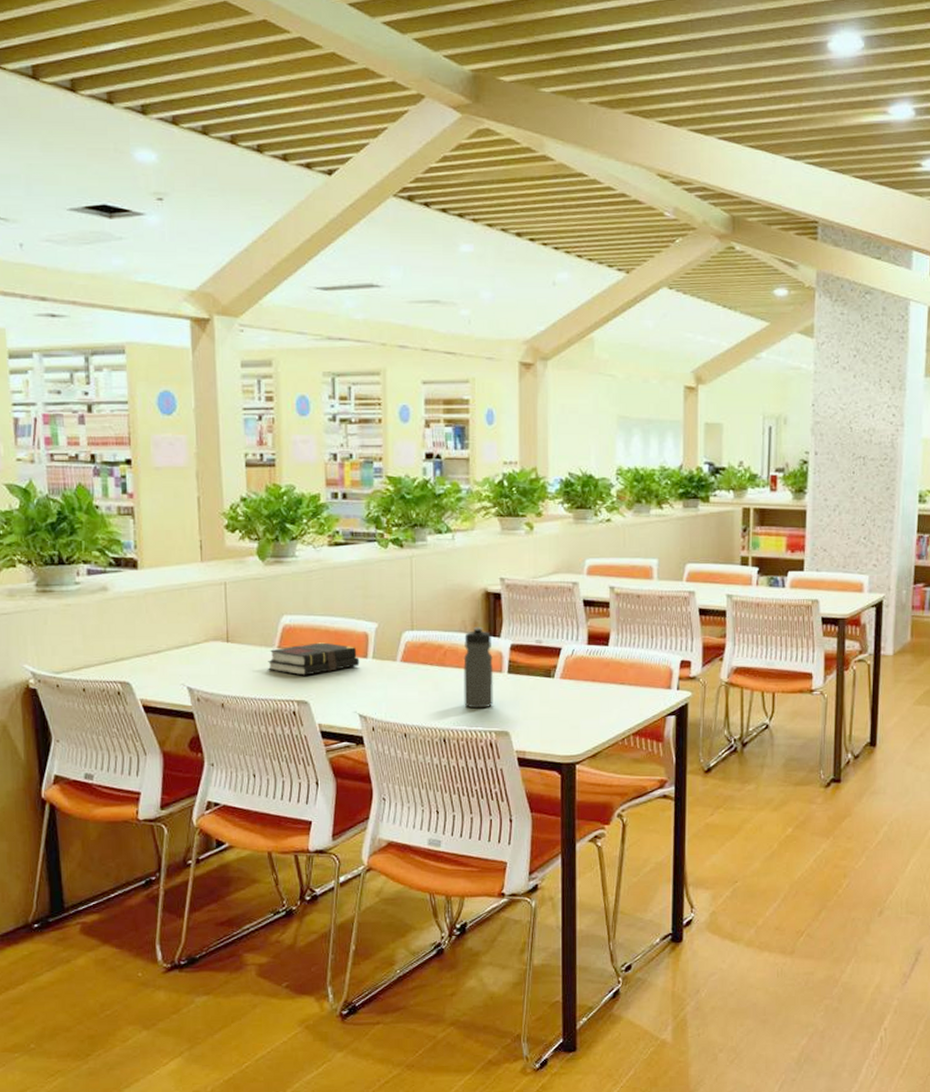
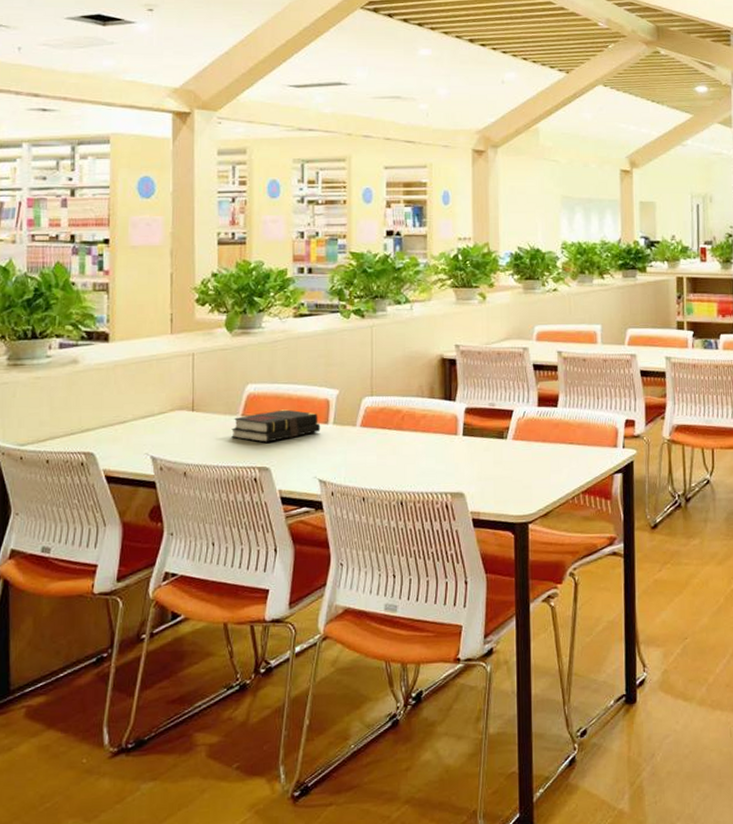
water bottle: present [463,626,494,709] -> none [420,391,450,471]

